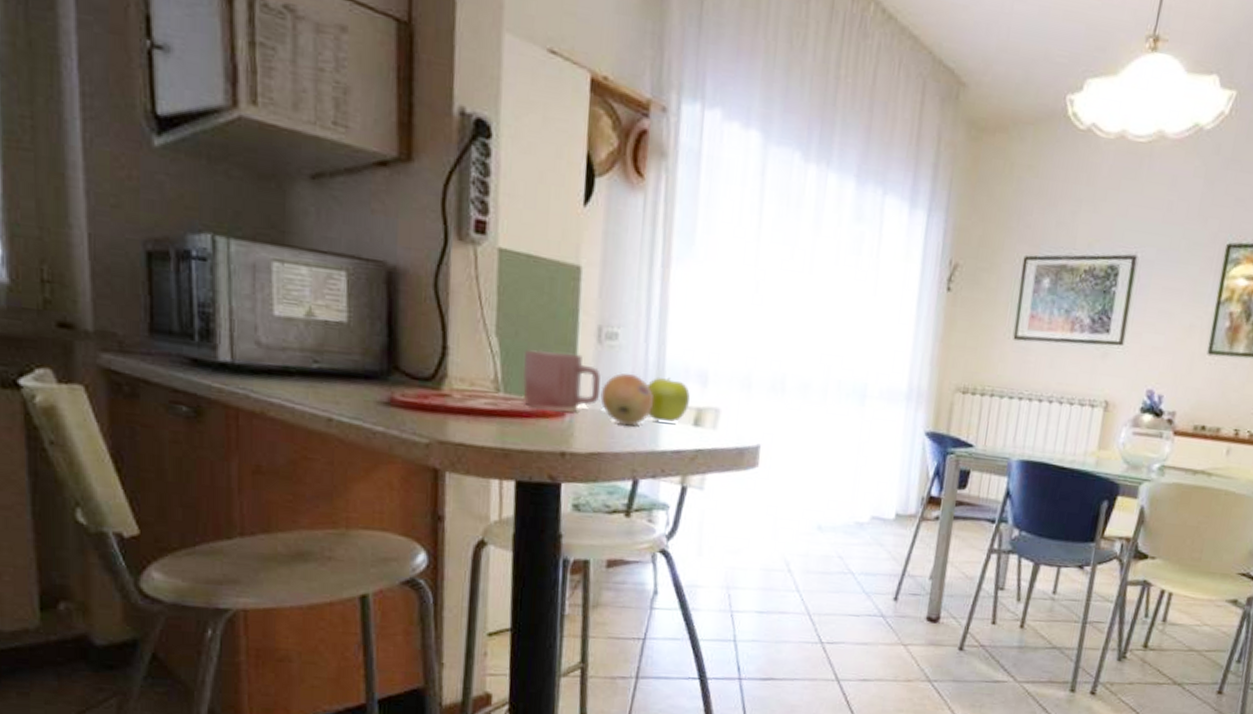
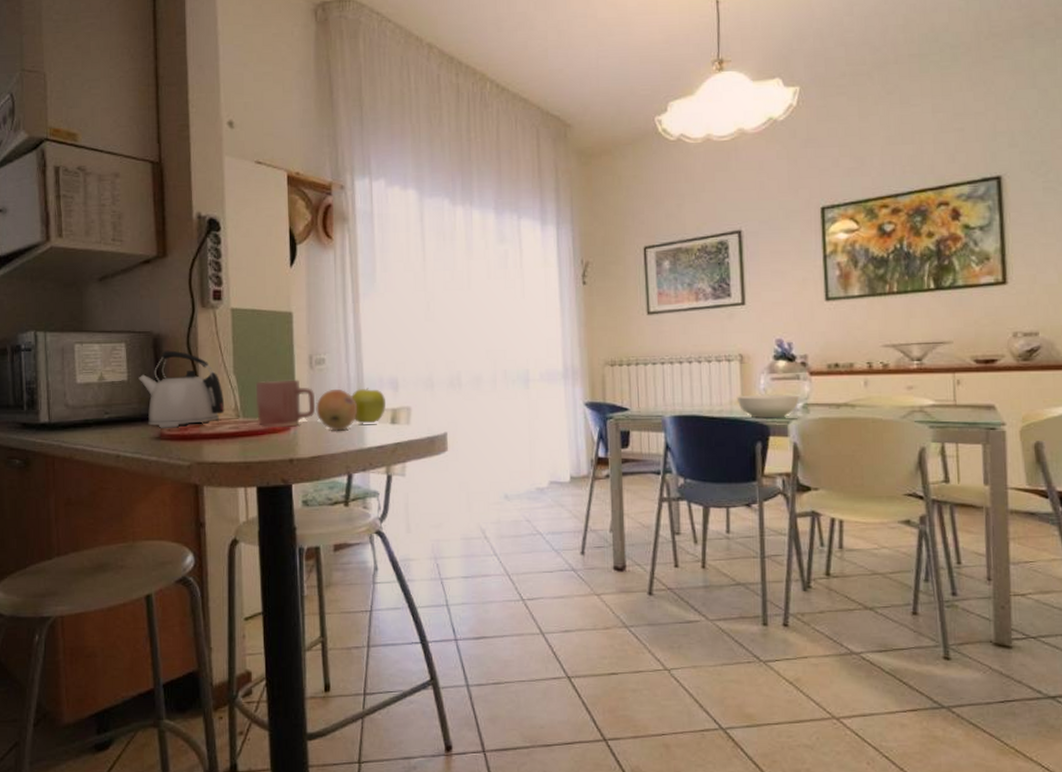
kettle: none [363,290,481,394] -> present [138,350,225,428]
bowl: none [1092,447,1158,477] -> present [736,394,799,419]

